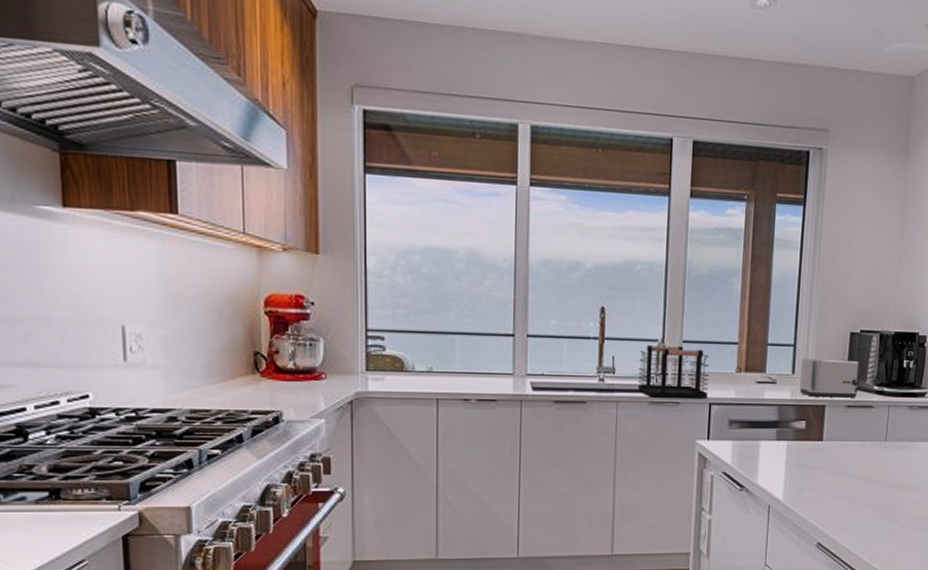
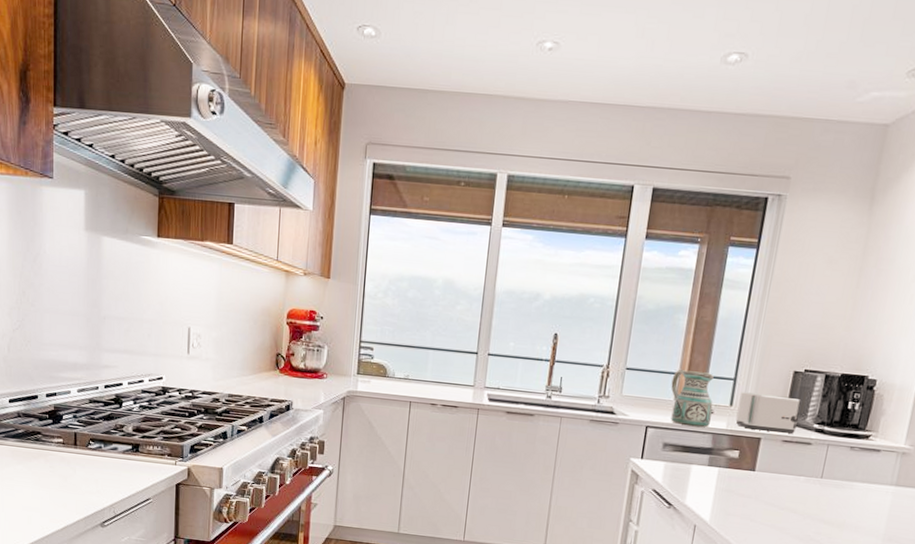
dish rack: present [638,344,709,398] -> none [581,369,650,421]
ceramic pitcher: none [731,338,775,399] -> present [670,369,714,427]

